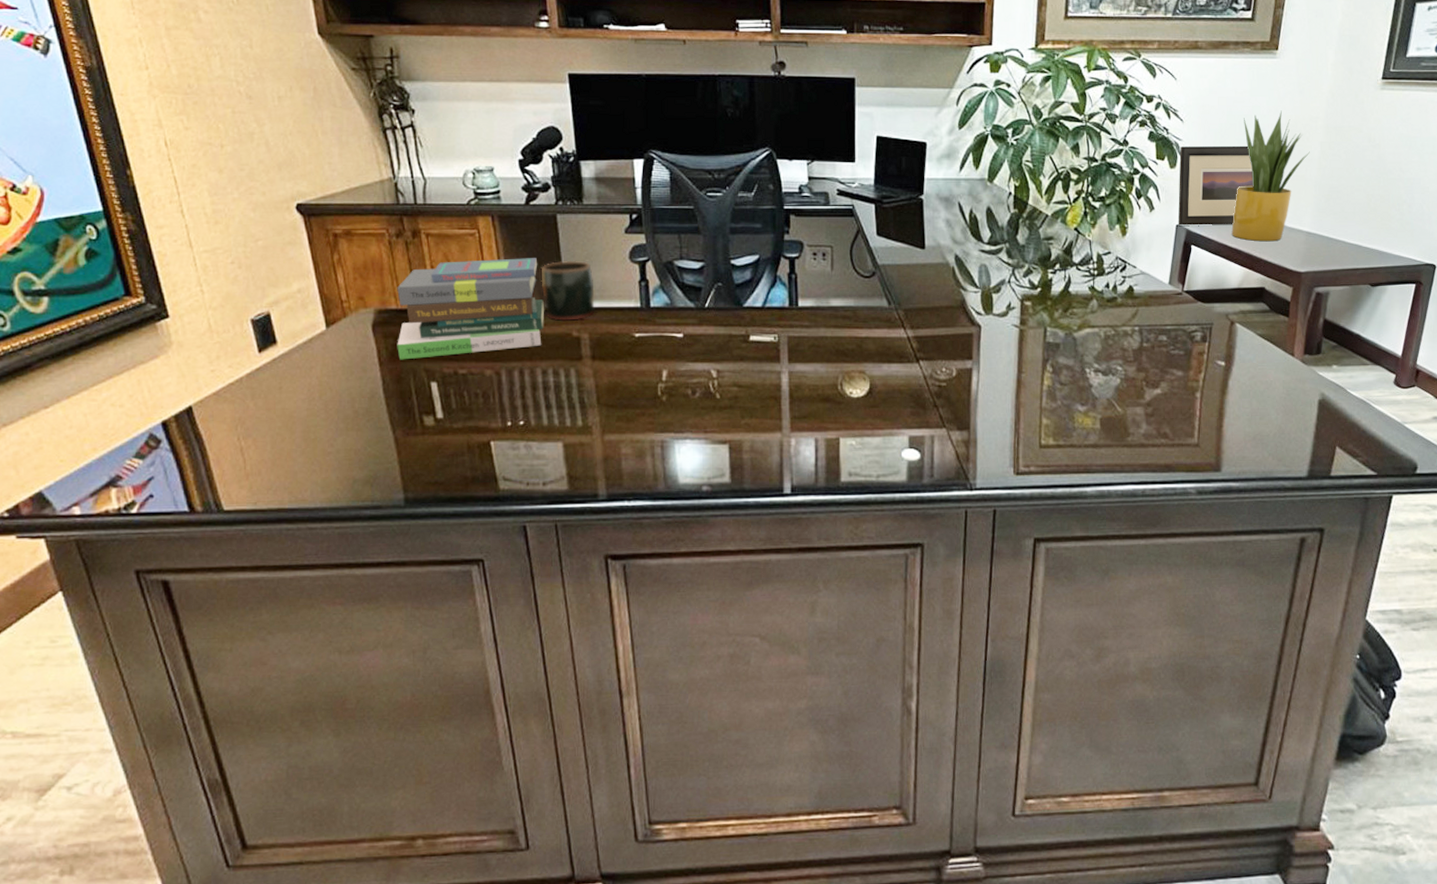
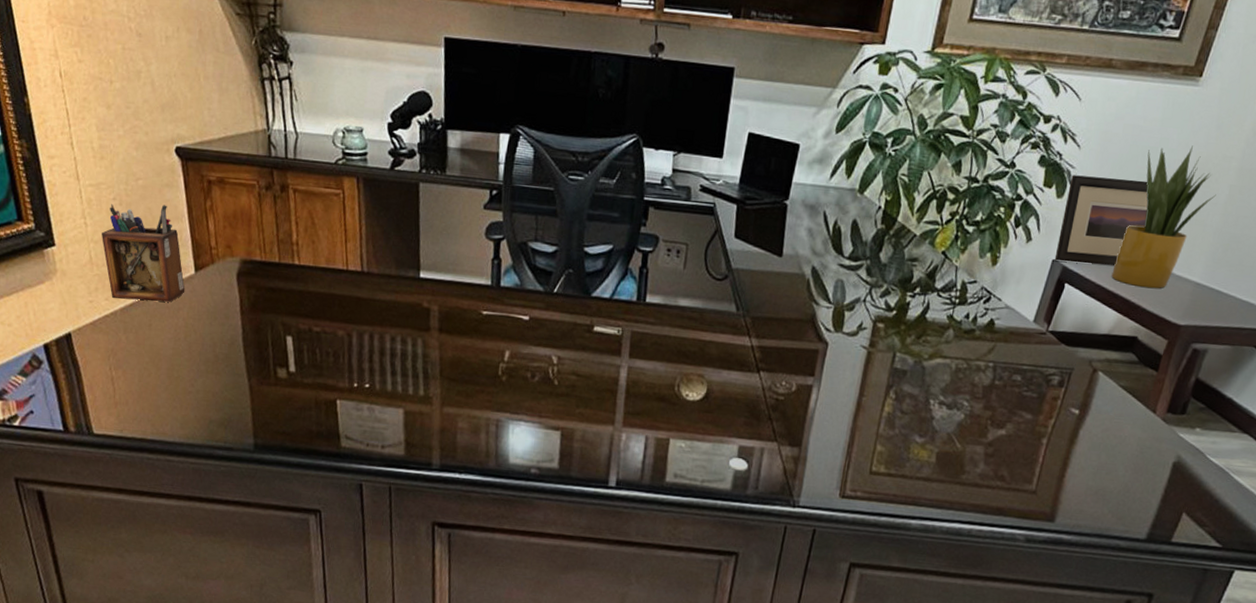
desk organizer: none [221,263,317,365] -> present [102,203,185,302]
books: present [397,258,544,360] -> none [258,219,399,313]
mug: present [541,260,595,321] -> none [398,230,449,291]

